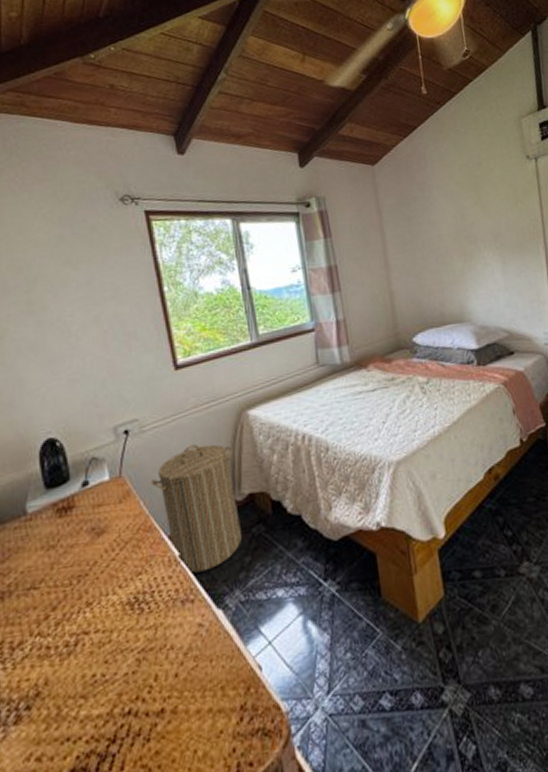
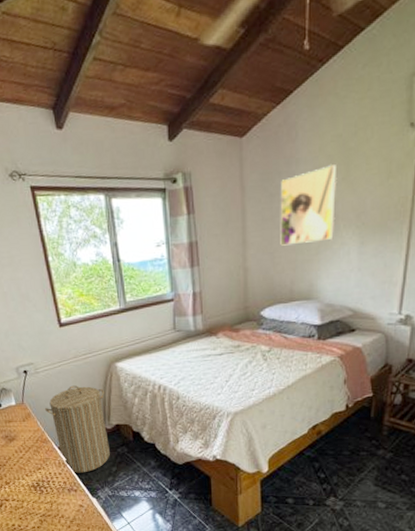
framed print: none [417,191,476,268] -> present [280,165,337,246]

